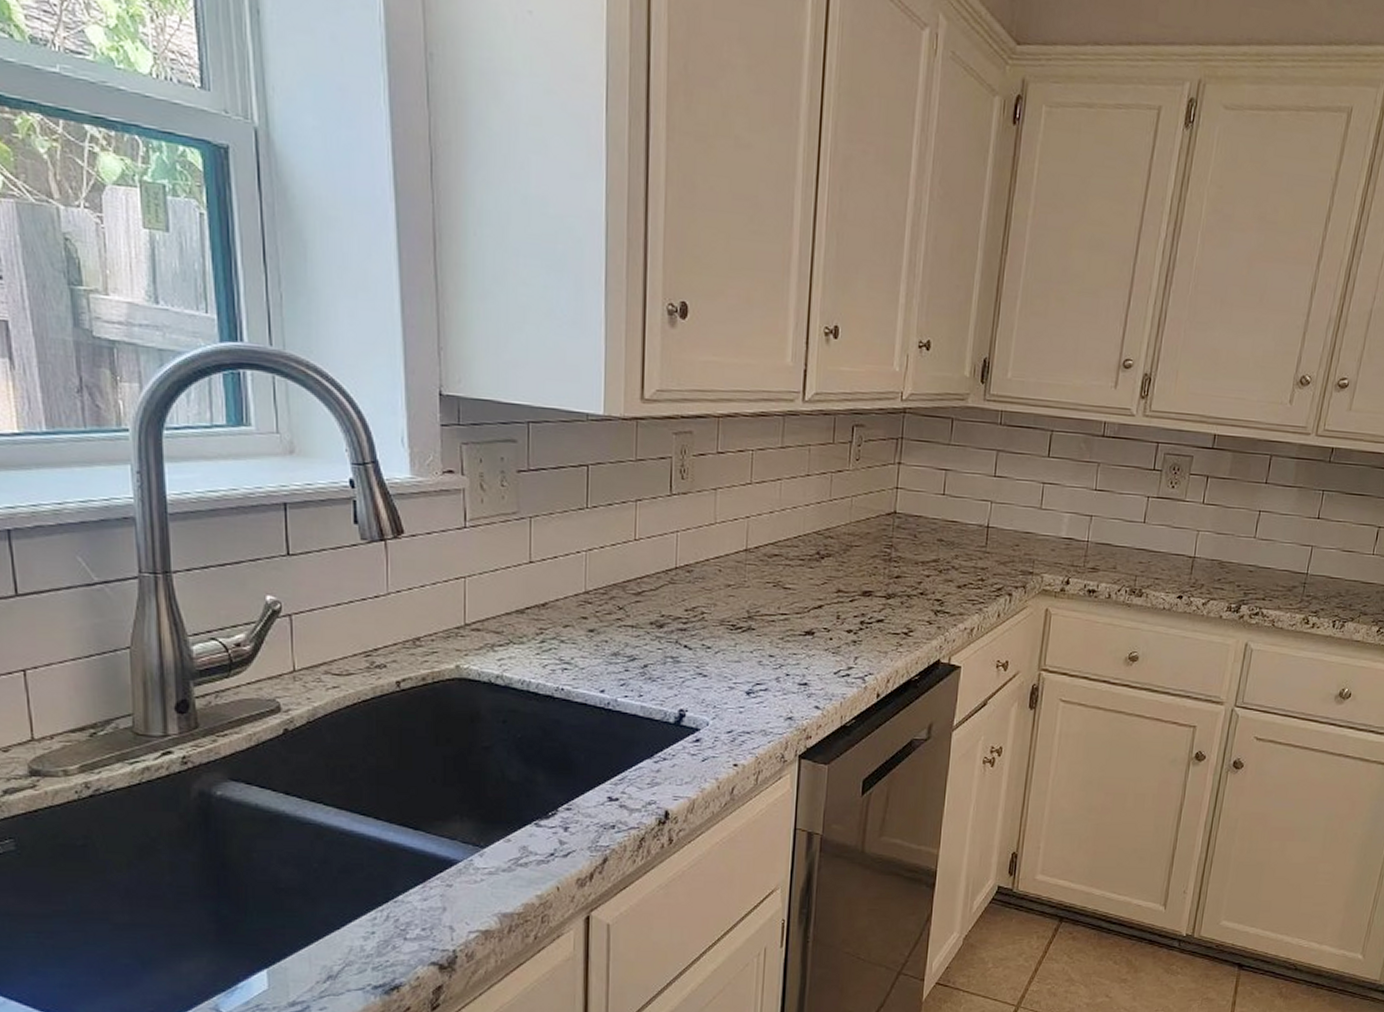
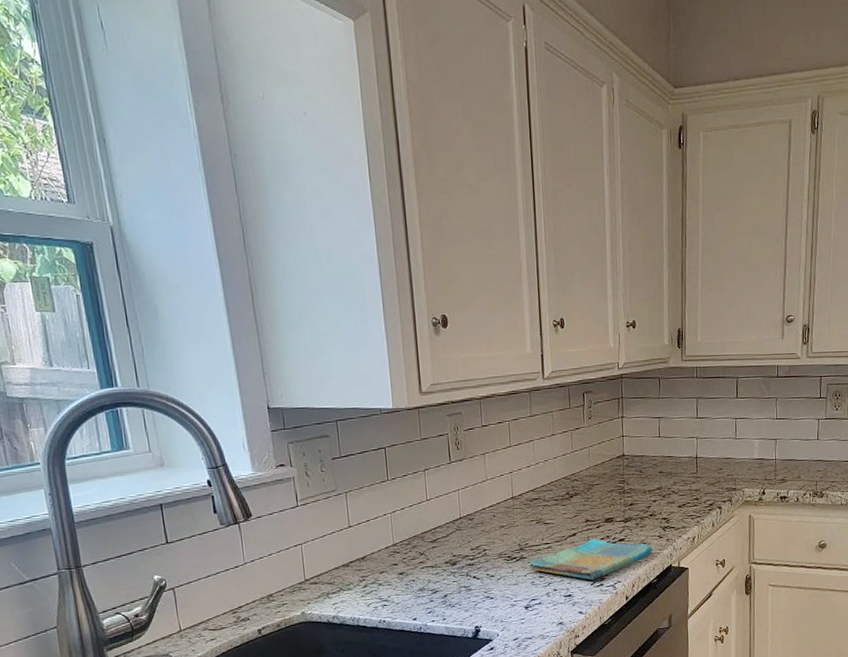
dish towel: none [758,614,918,668] -> present [530,538,653,580]

